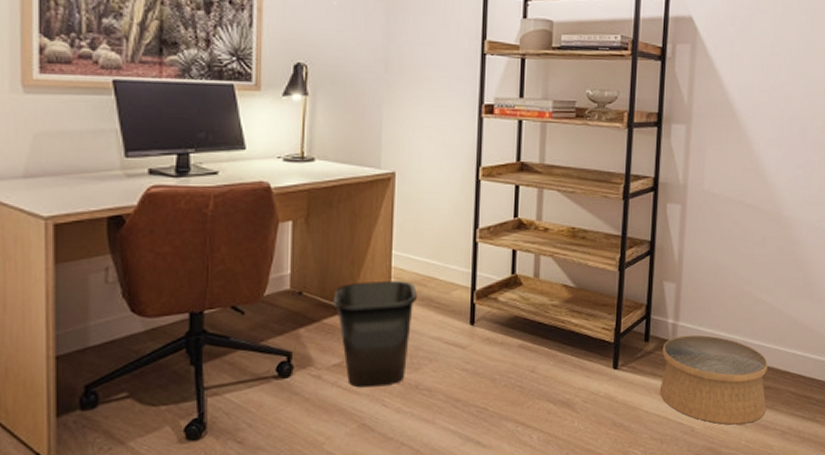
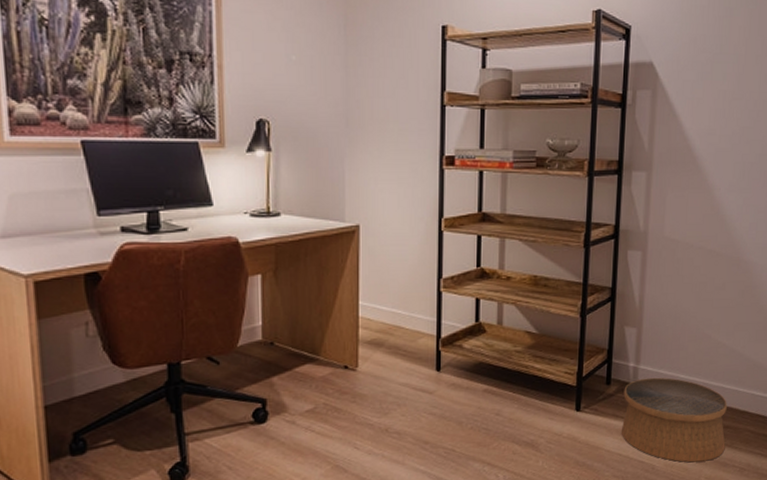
waste bin: present [334,281,417,388] -> none [304,330,384,432]

